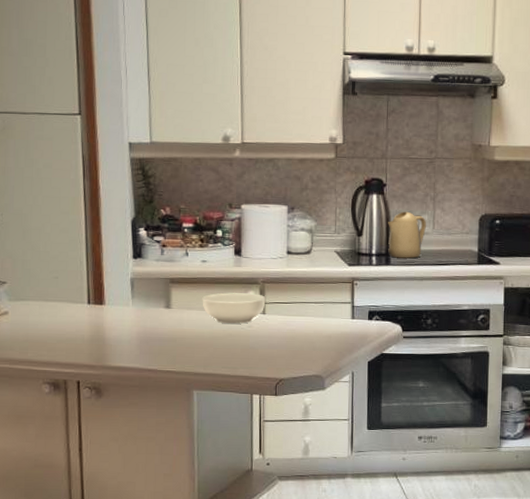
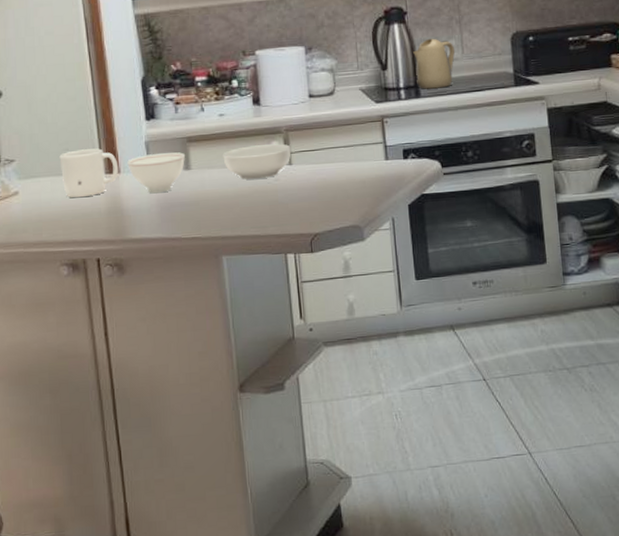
mug: none [49,279,104,324] -> present [59,148,119,198]
bowl: none [112,290,168,327] -> present [127,152,186,194]

